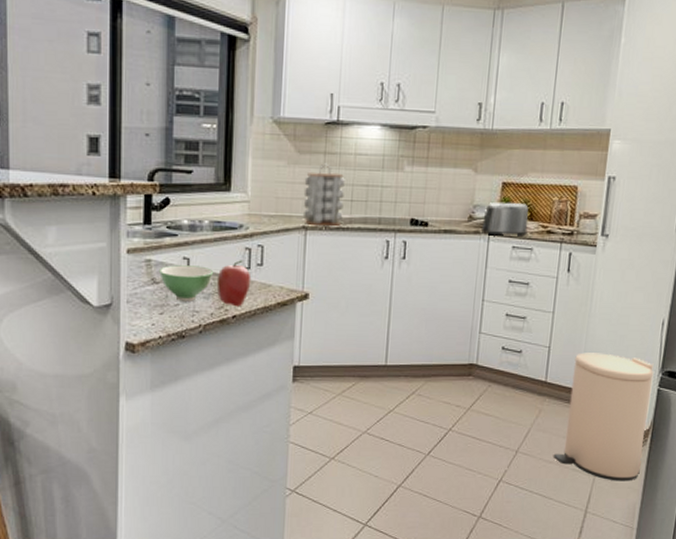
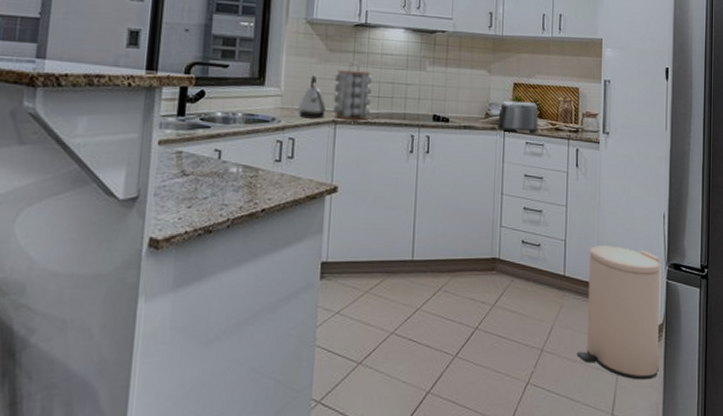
bowl: present [158,265,214,301] -> none [189,157,245,194]
fruit: present [216,260,252,307] -> none [247,152,282,200]
kettle: none [266,178,295,225] -> present [298,74,326,119]

